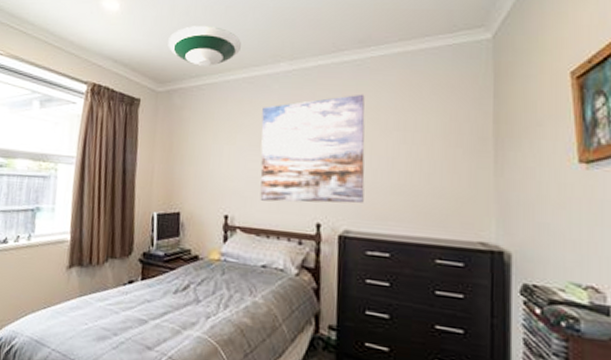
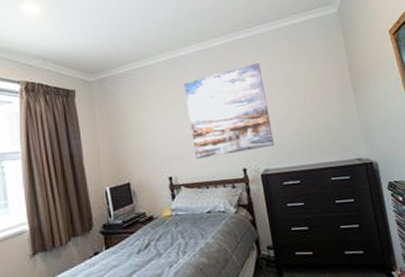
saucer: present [168,26,242,66] -> none [91,20,158,55]

